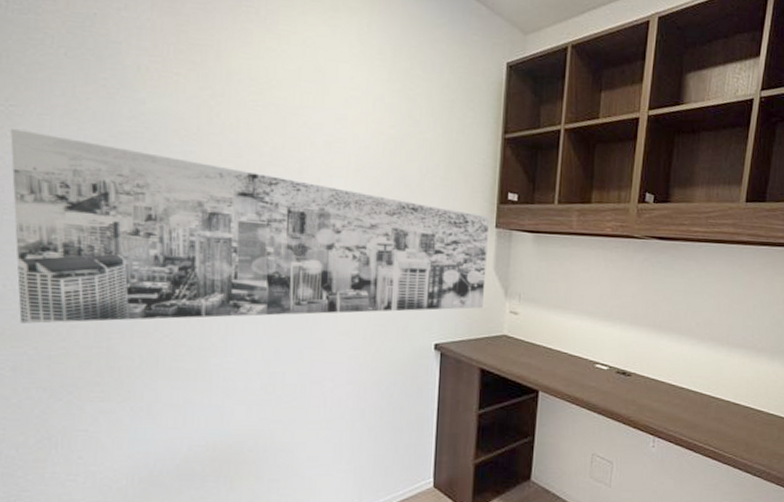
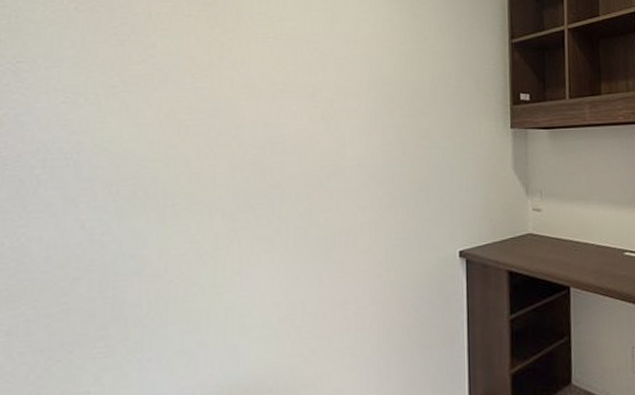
wall art: present [10,127,490,324] -> none [16,83,506,282]

